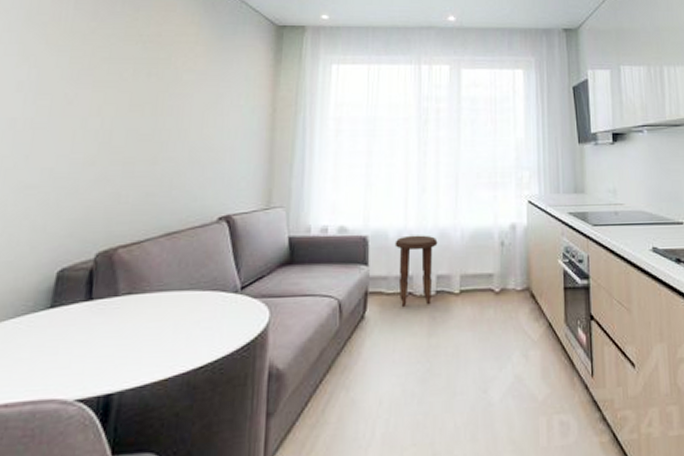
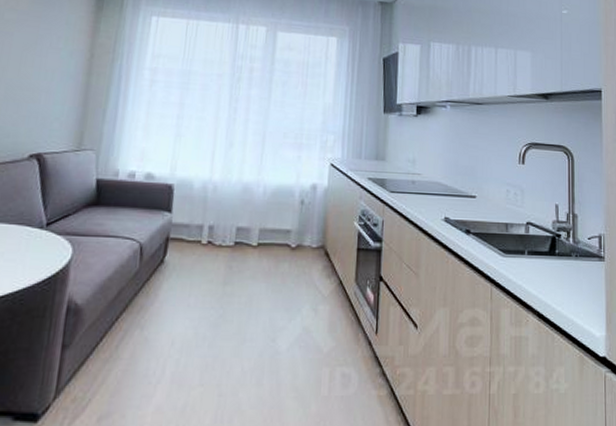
side table: present [395,235,438,307] -> none [198,187,241,255]

